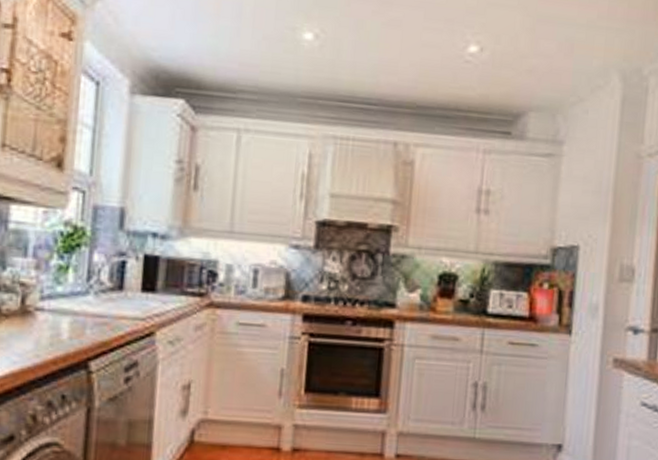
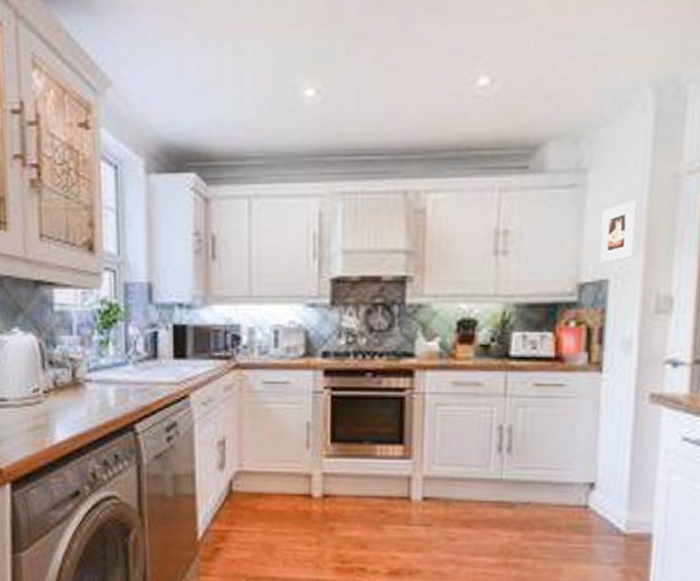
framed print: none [572,174,605,230] -> present [600,200,637,263]

